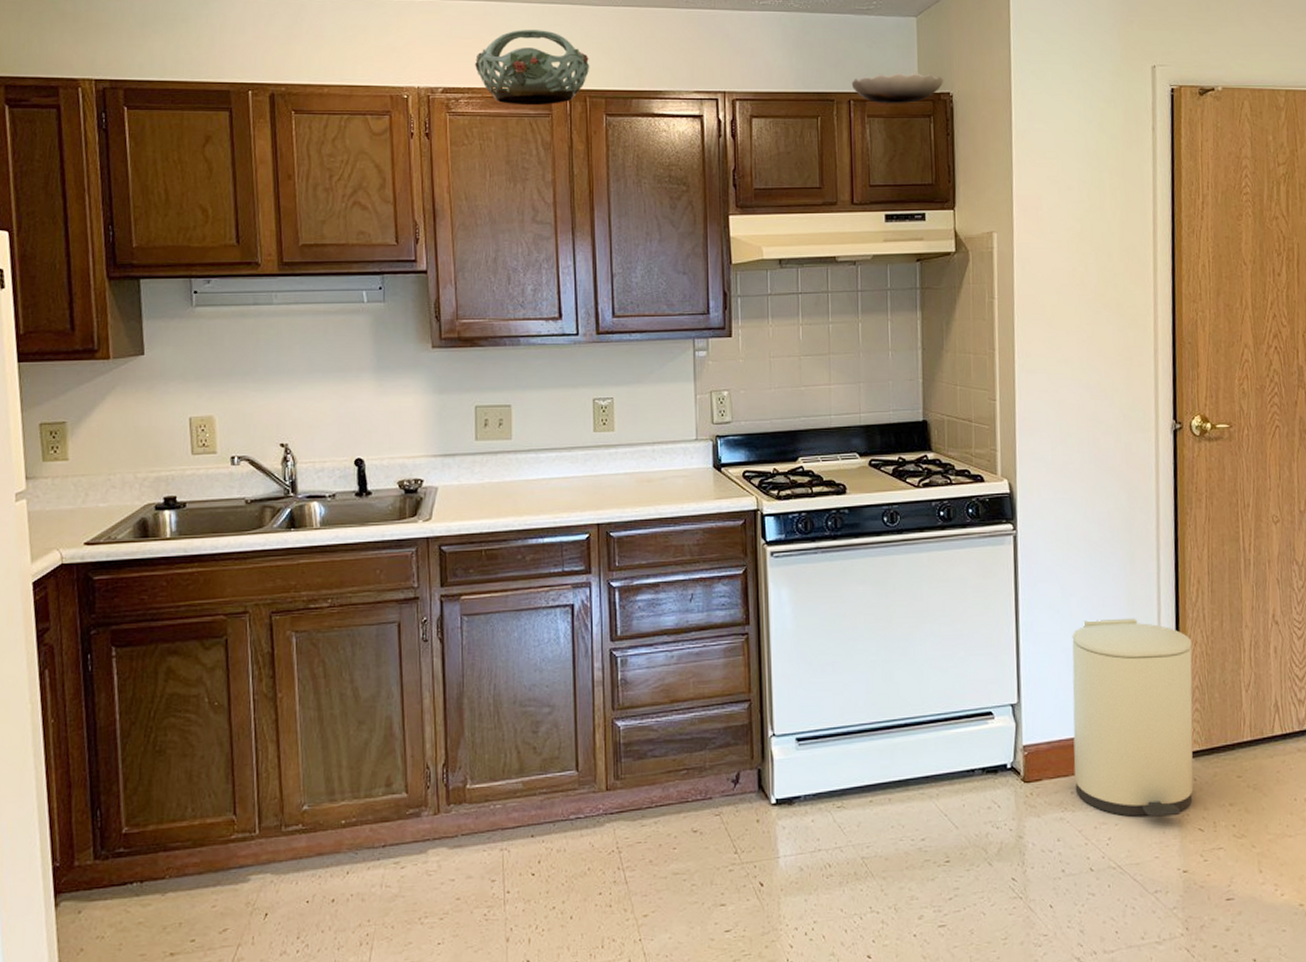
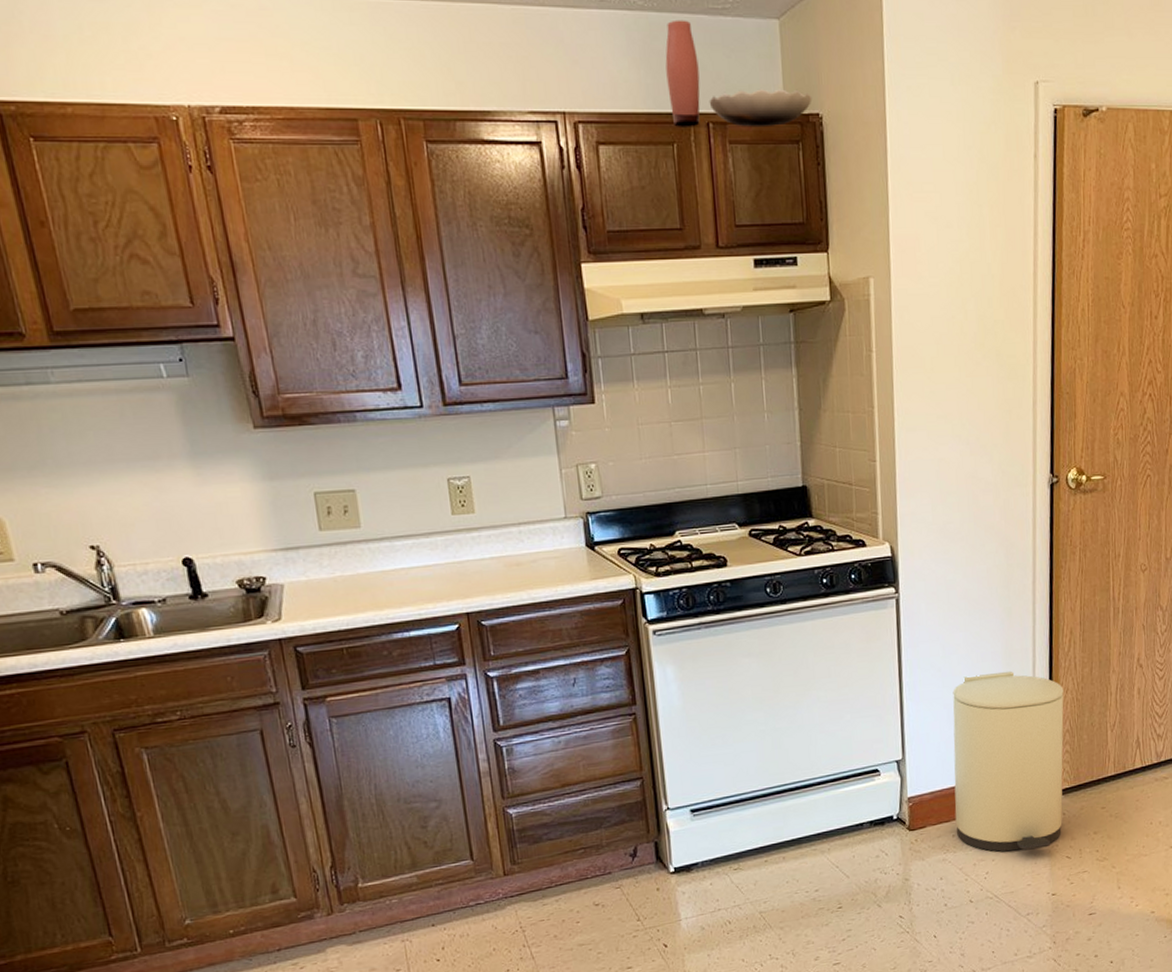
decorative basket: present [474,30,590,106] -> none [255,30,401,130]
vase: none [815,18,844,104] -> present [665,19,701,127]

